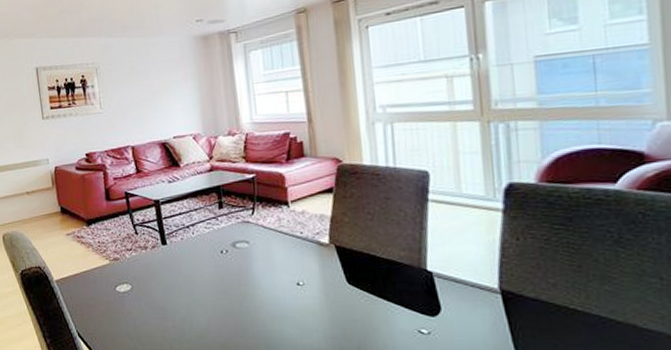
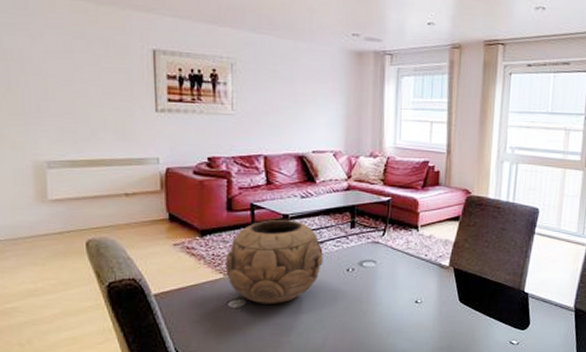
decorative bowl: none [109,204,197,289] -> present [225,219,323,304]

